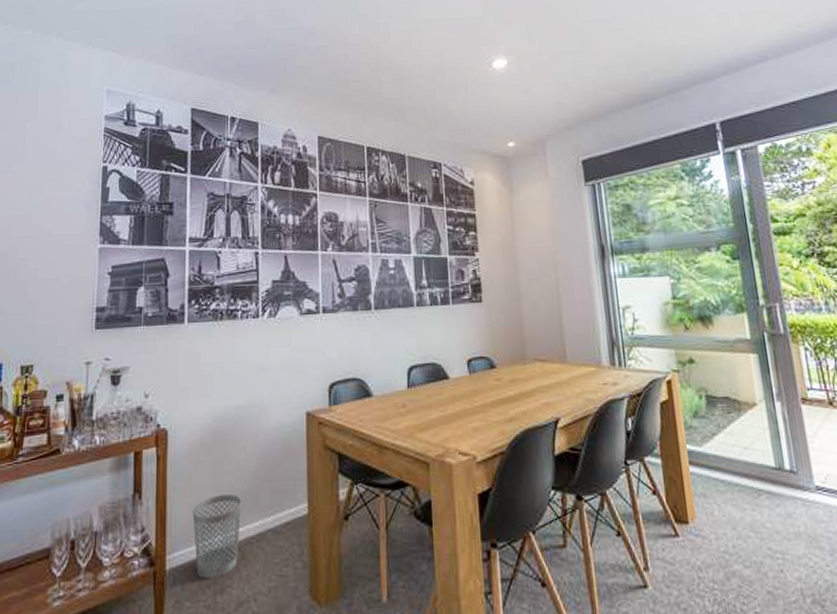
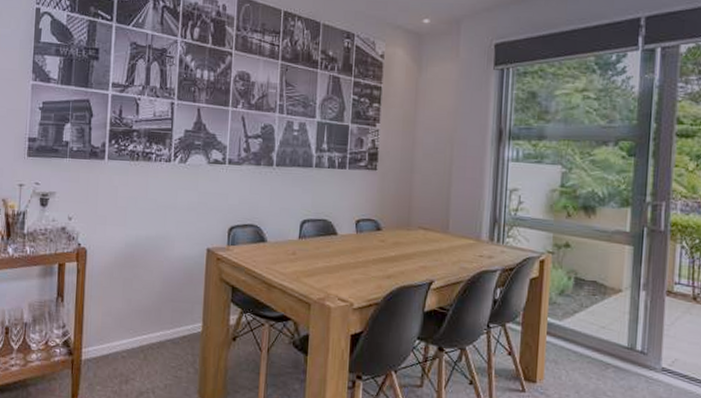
wastebasket: present [192,495,242,579] -> none [105,307,147,372]

